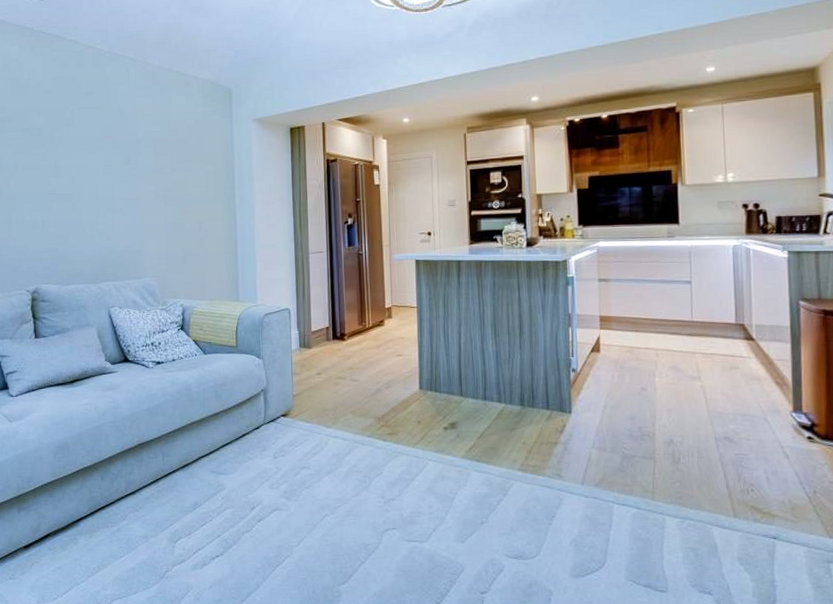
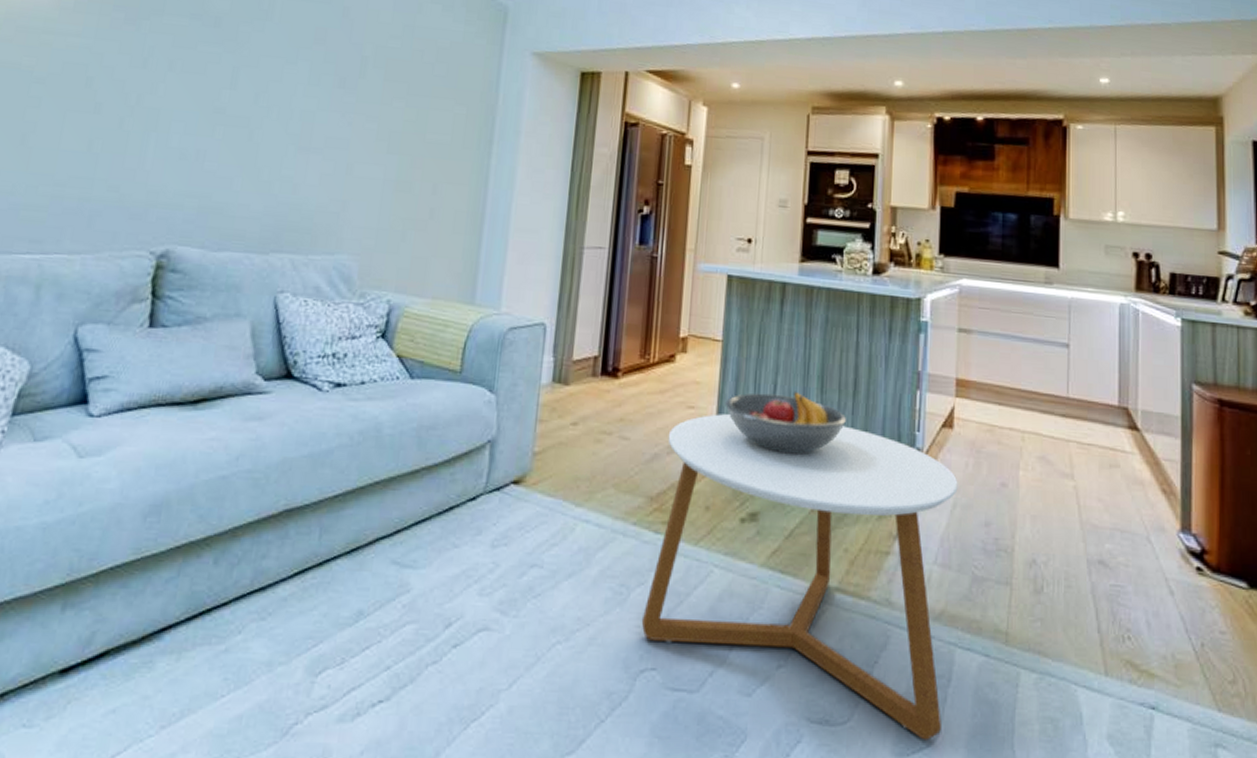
coffee table: none [381,357,607,566] -> present [641,413,958,741]
fruit bowl: none [424,337,517,380] -> present [725,391,847,453]

